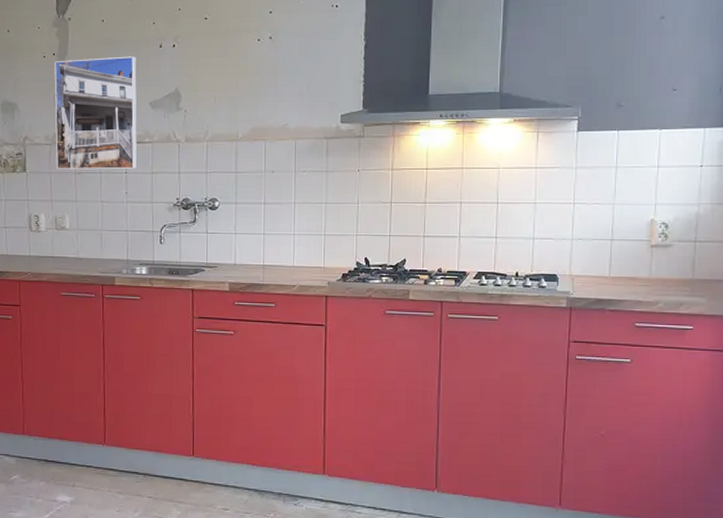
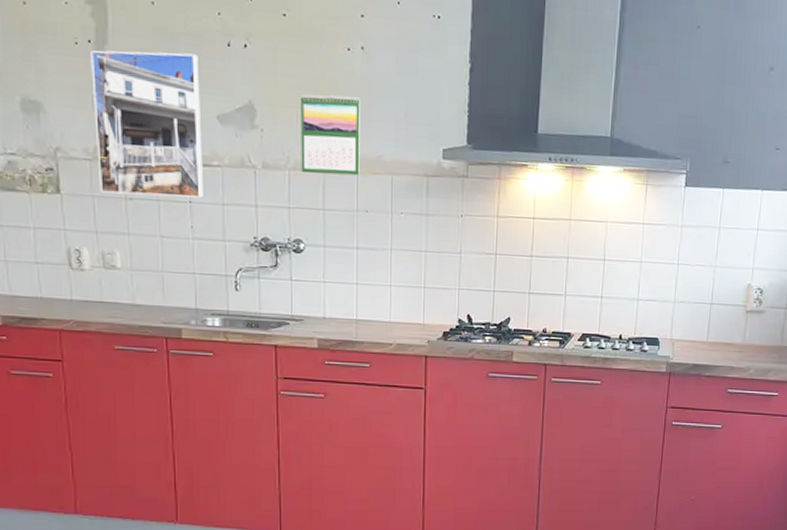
calendar: none [217,78,268,143] -> present [301,94,360,176]

